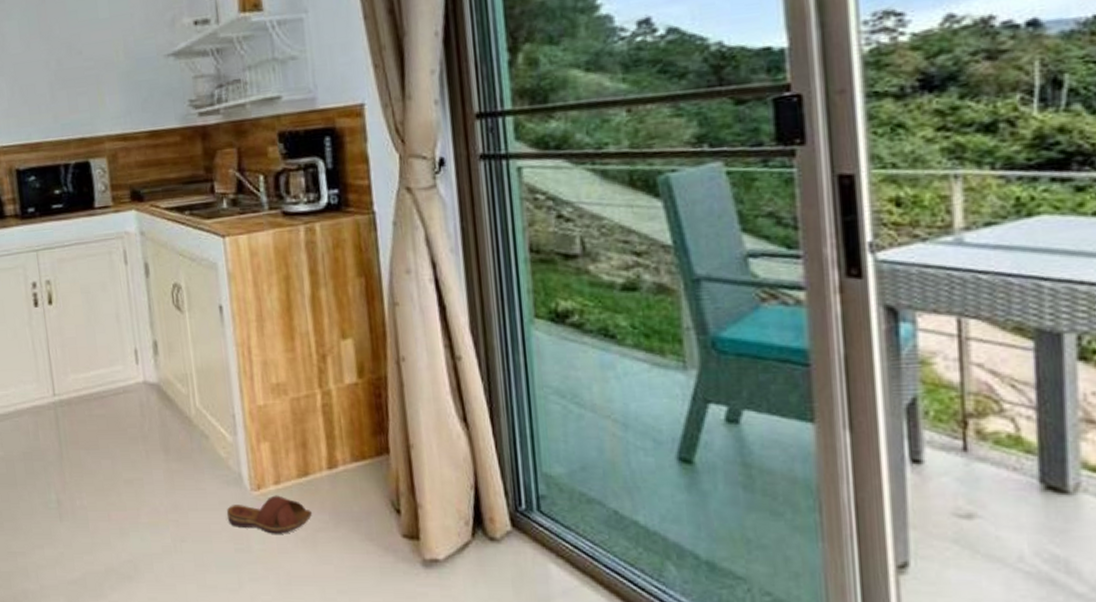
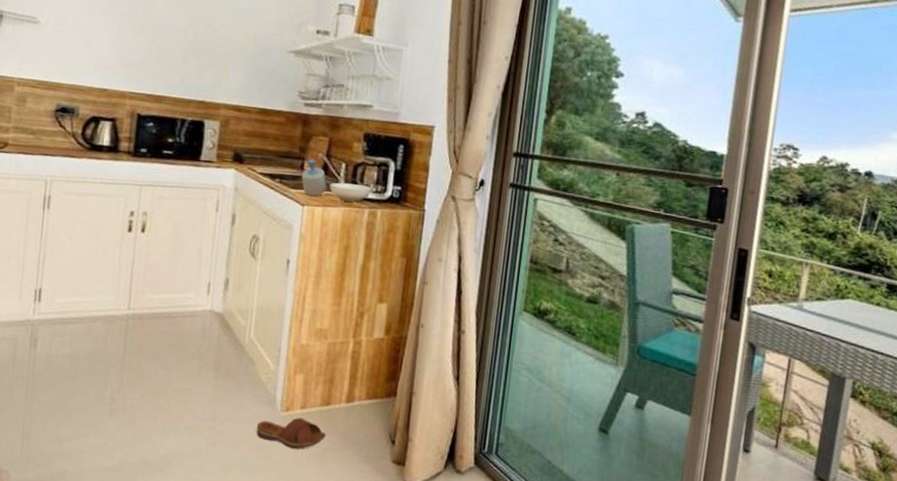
soap dispenser: none [213,178,247,224] -> present [301,159,327,197]
bowl: none [249,196,304,222] -> present [329,182,373,203]

